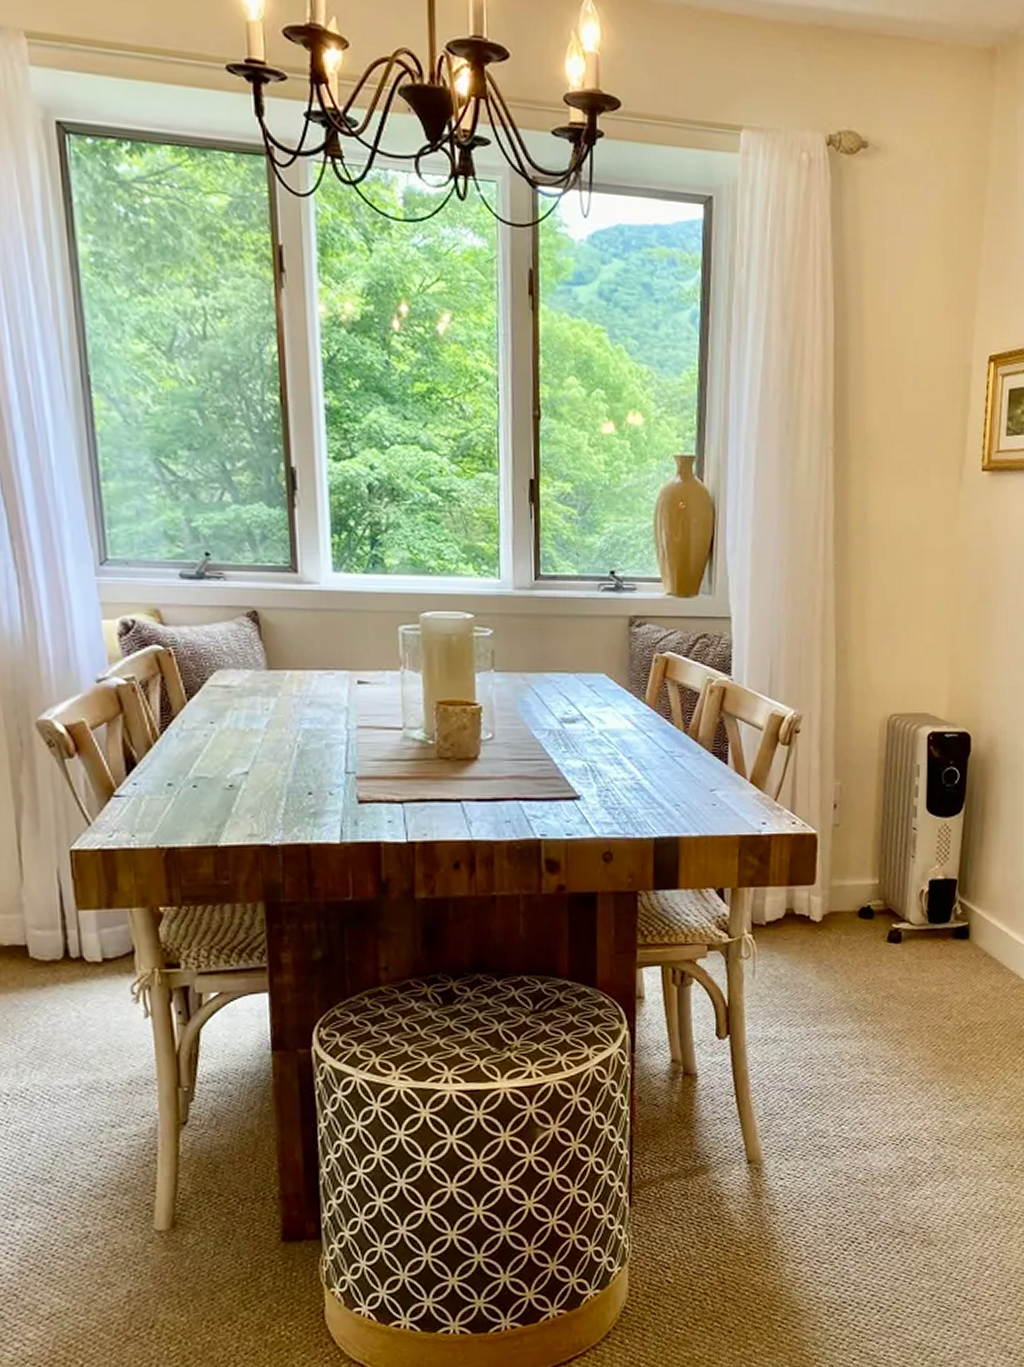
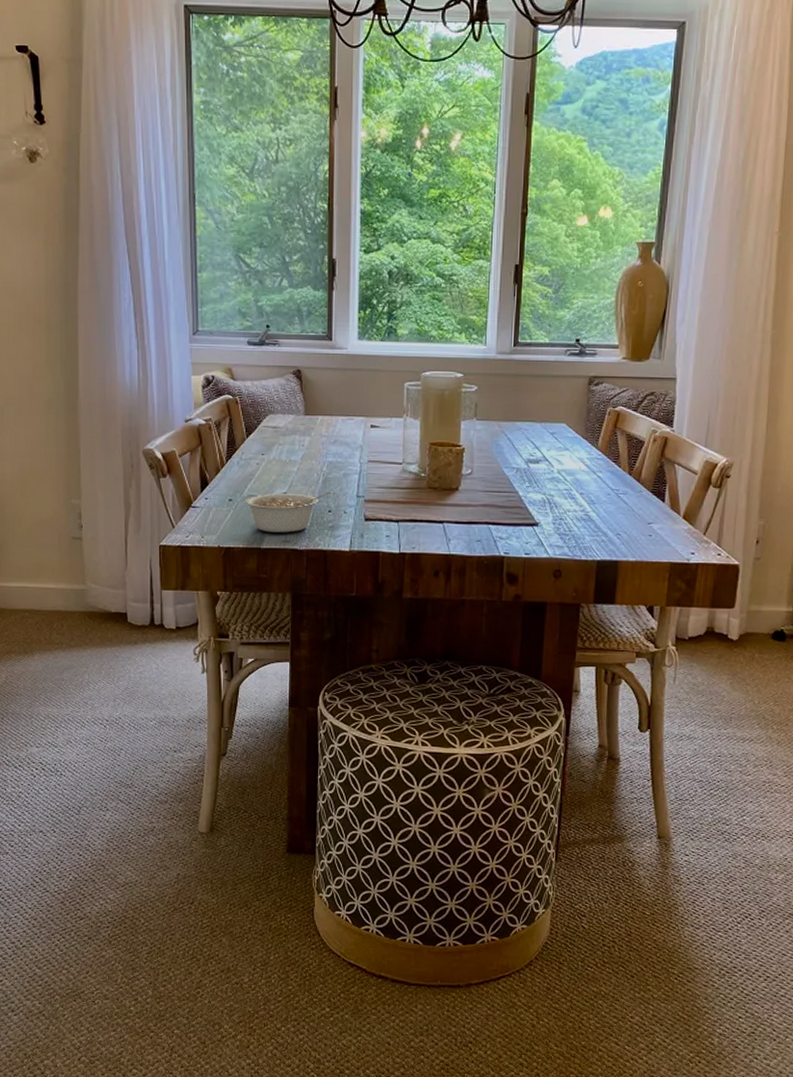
legume: none [191,767,312,825] -> present [245,491,333,533]

